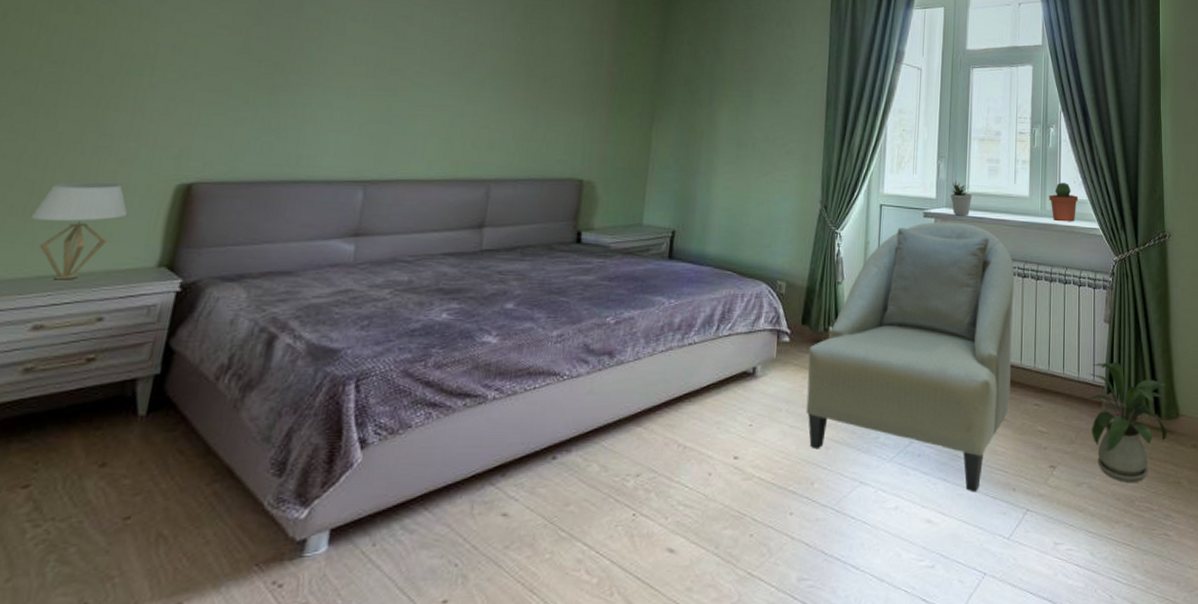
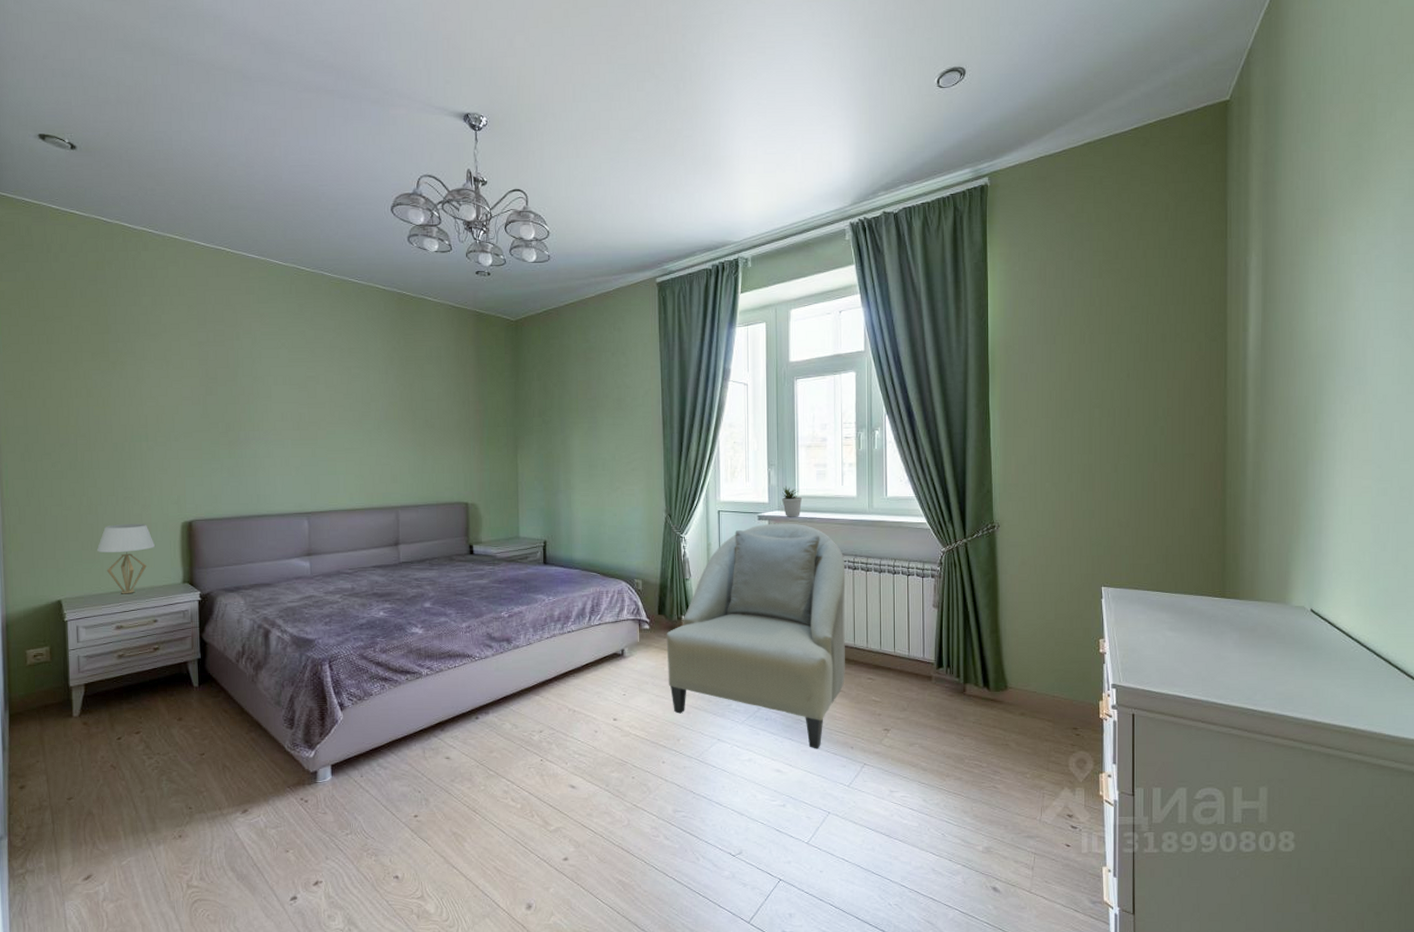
succulent plant: present [1049,182,1079,222] -> none [876,482,906,518]
house plant: present [1083,362,1168,482] -> none [913,642,996,744]

